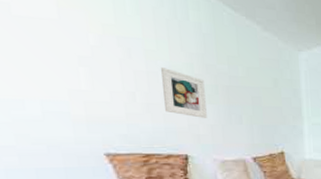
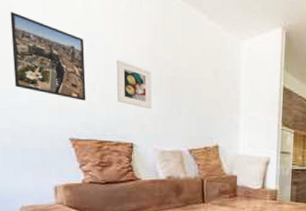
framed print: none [7,8,125,111] -> present [10,12,86,101]

